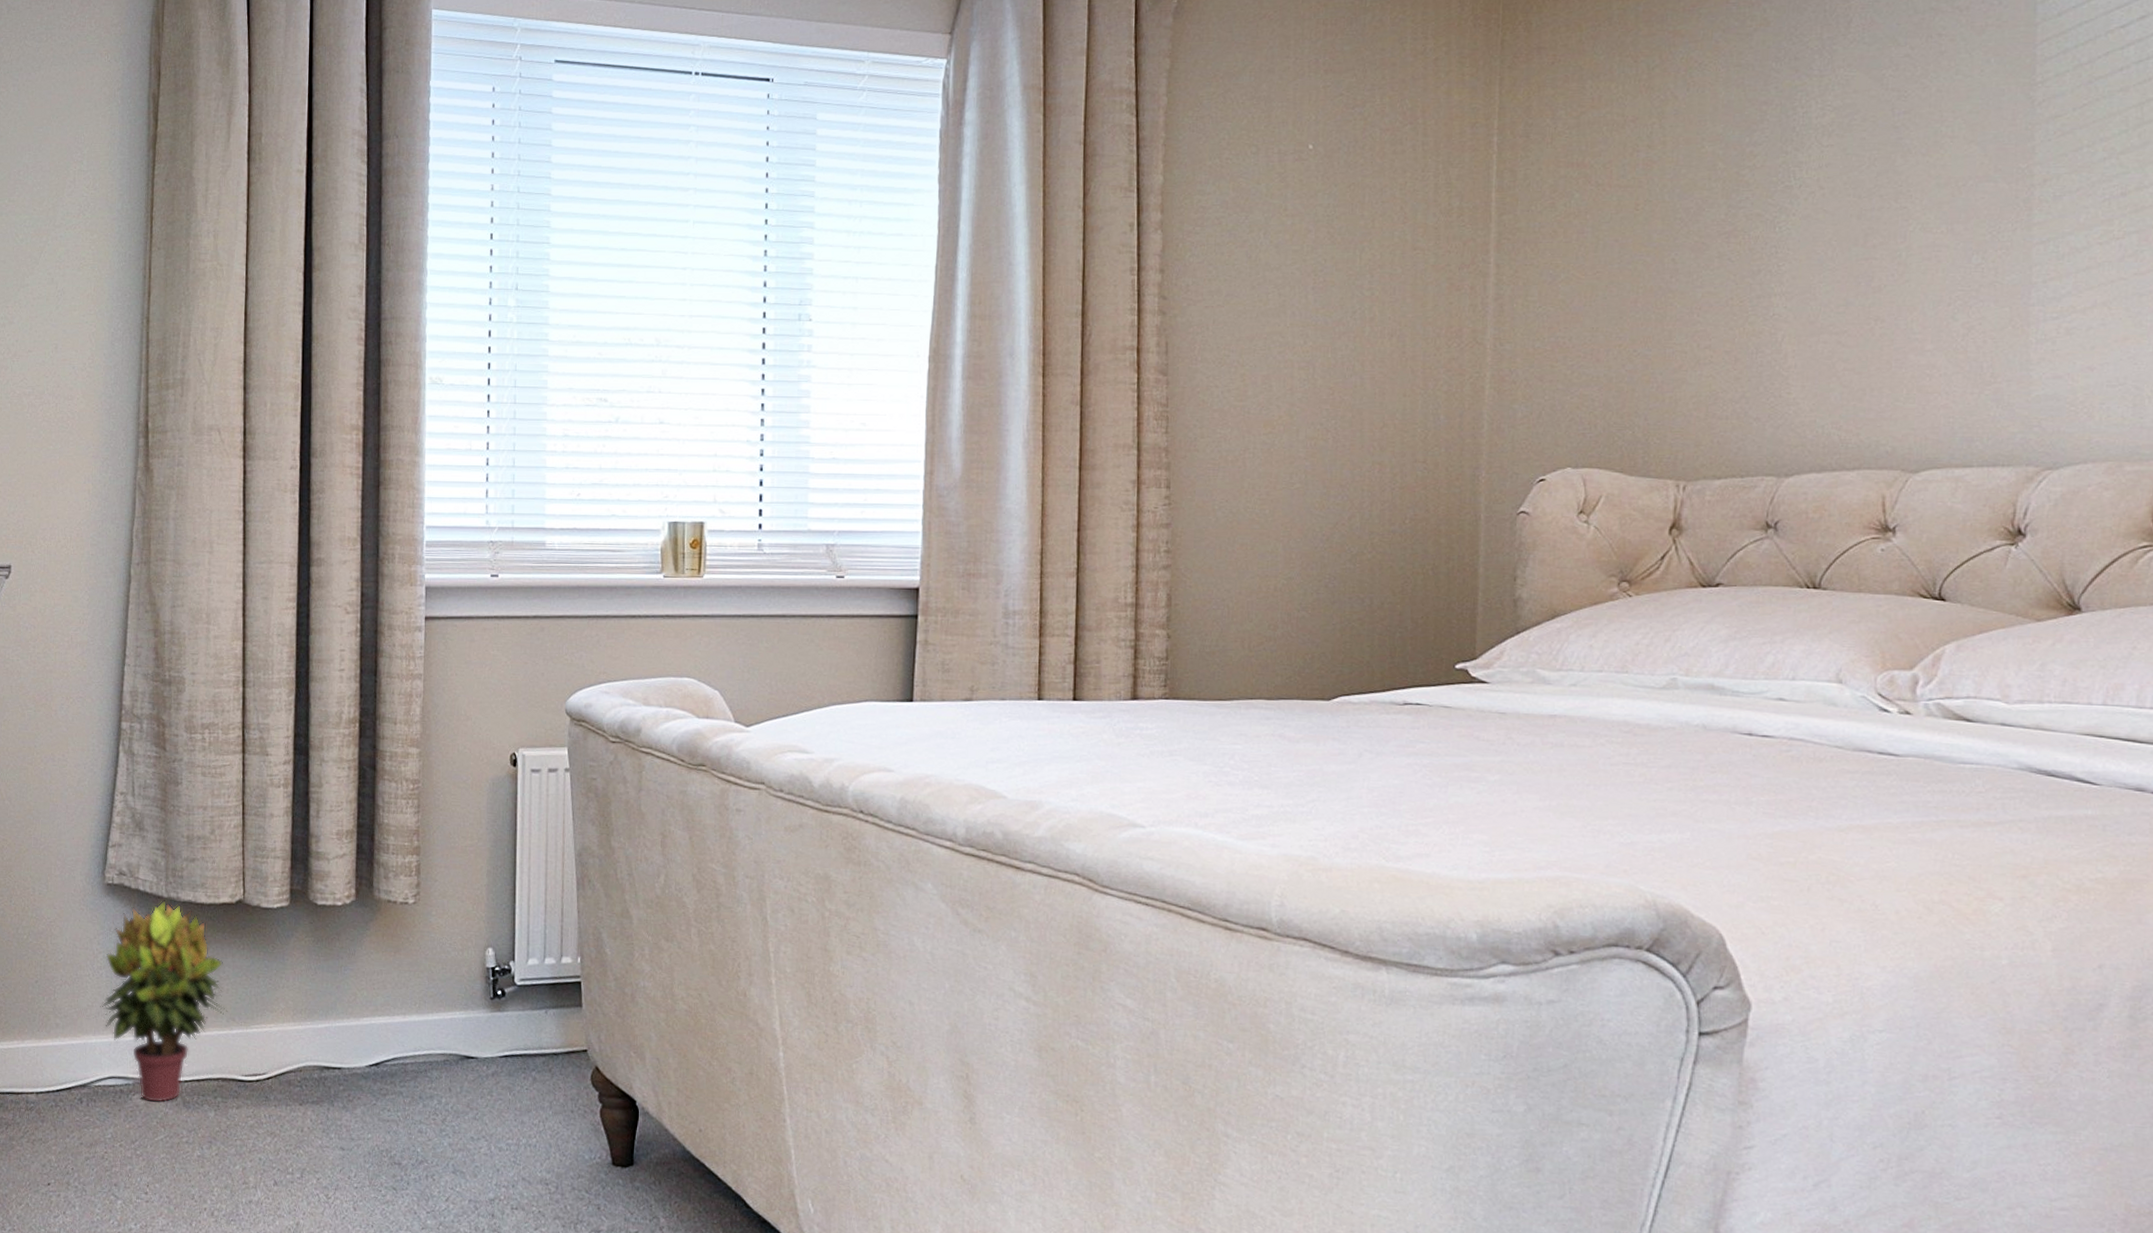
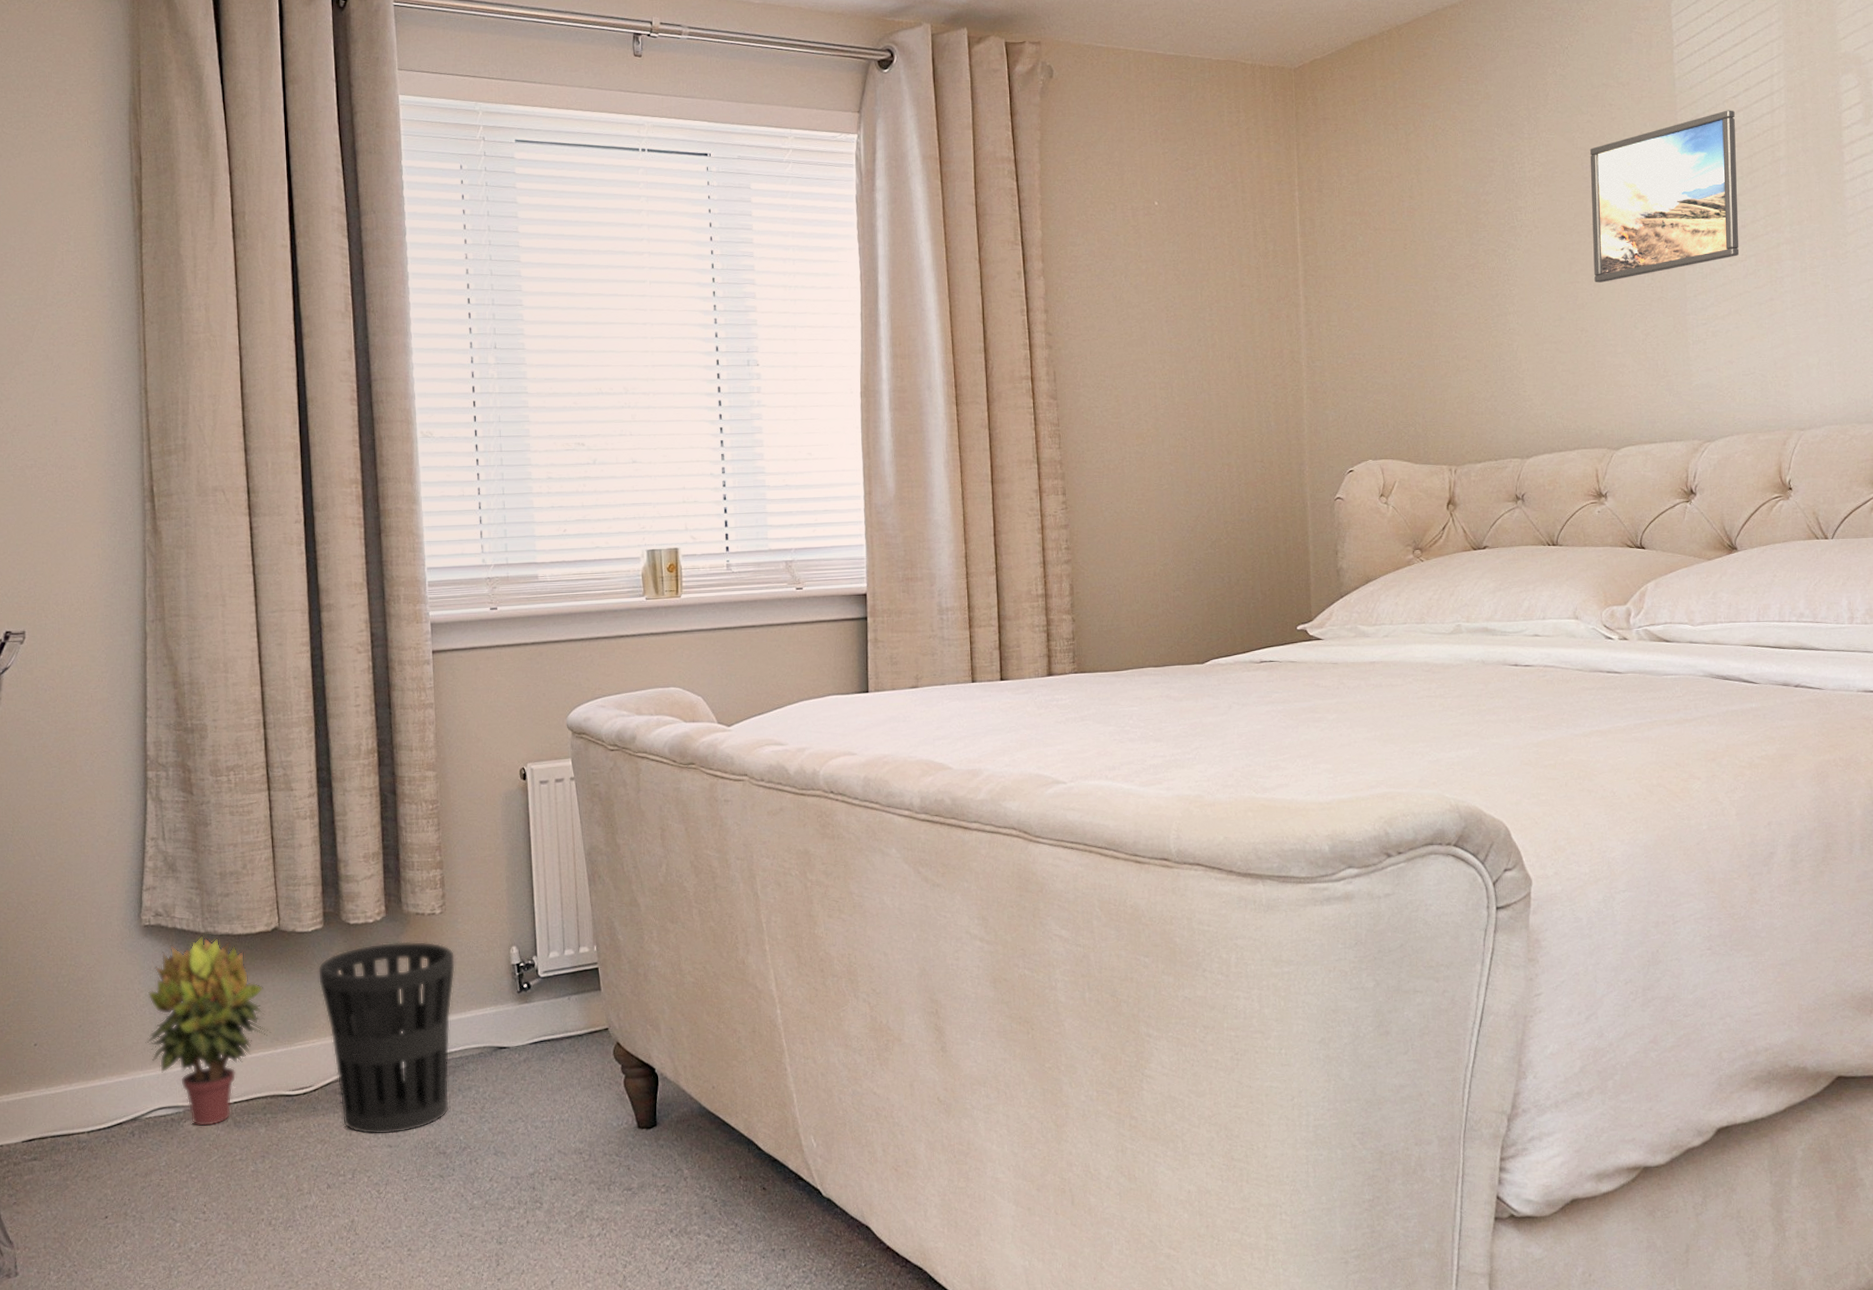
wastebasket: none [280,928,426,1136] -> present [317,941,456,1135]
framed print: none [1899,43,2122,260] -> present [1589,110,1740,283]

